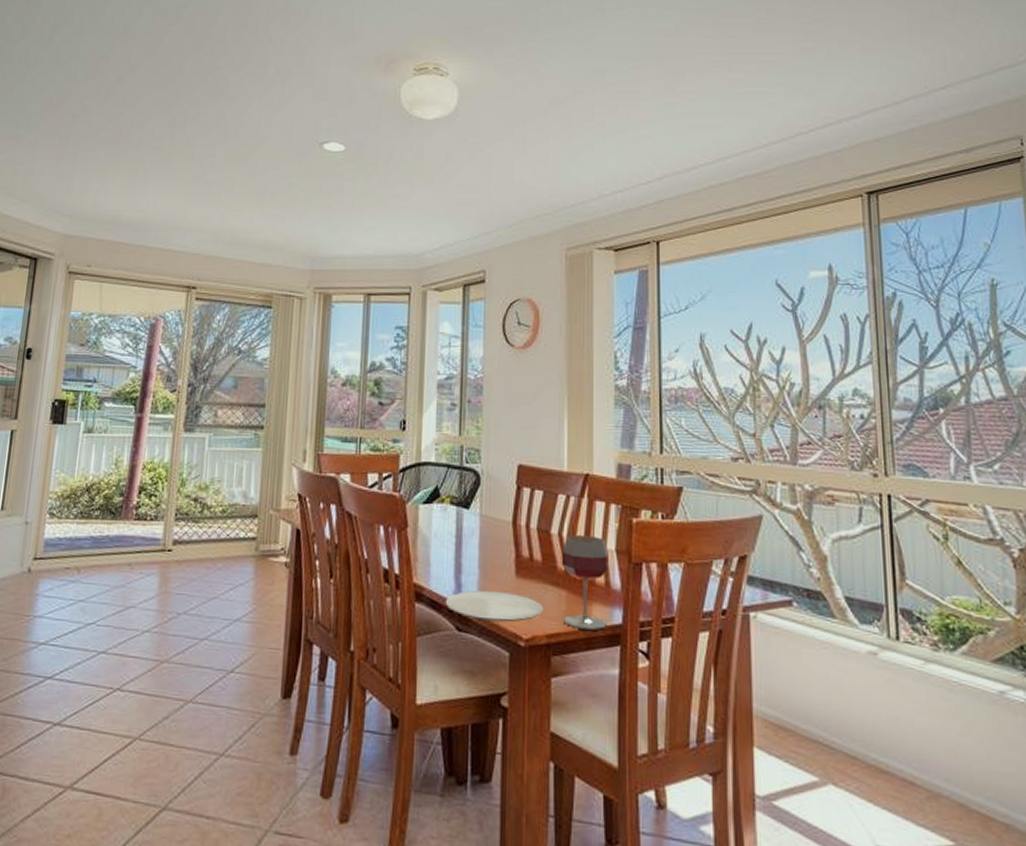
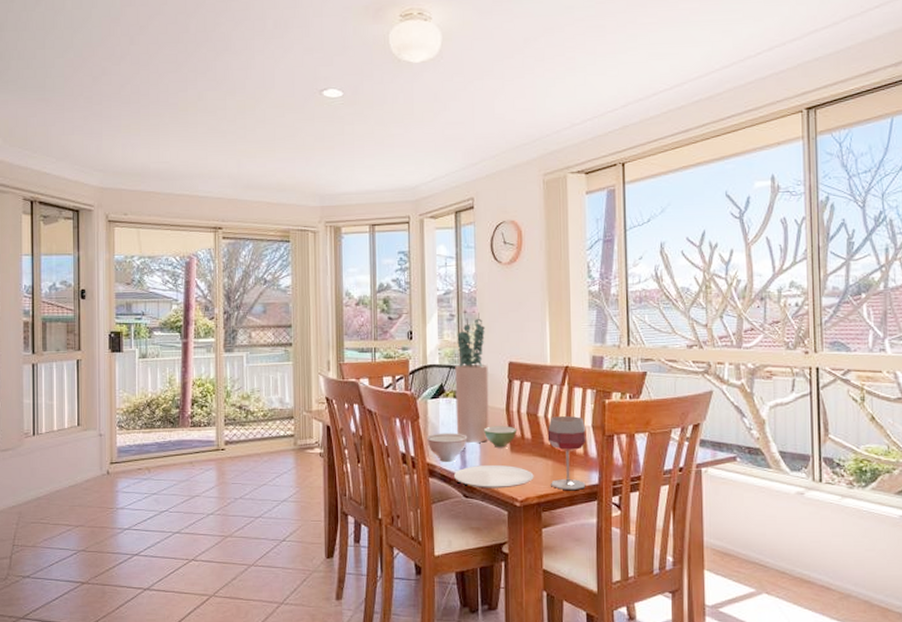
bowl: none [414,546,463,584] -> present [426,433,467,462]
vase: none [451,403,493,562] -> present [455,313,489,443]
bowl: none [483,542,525,572] -> present [483,426,518,449]

